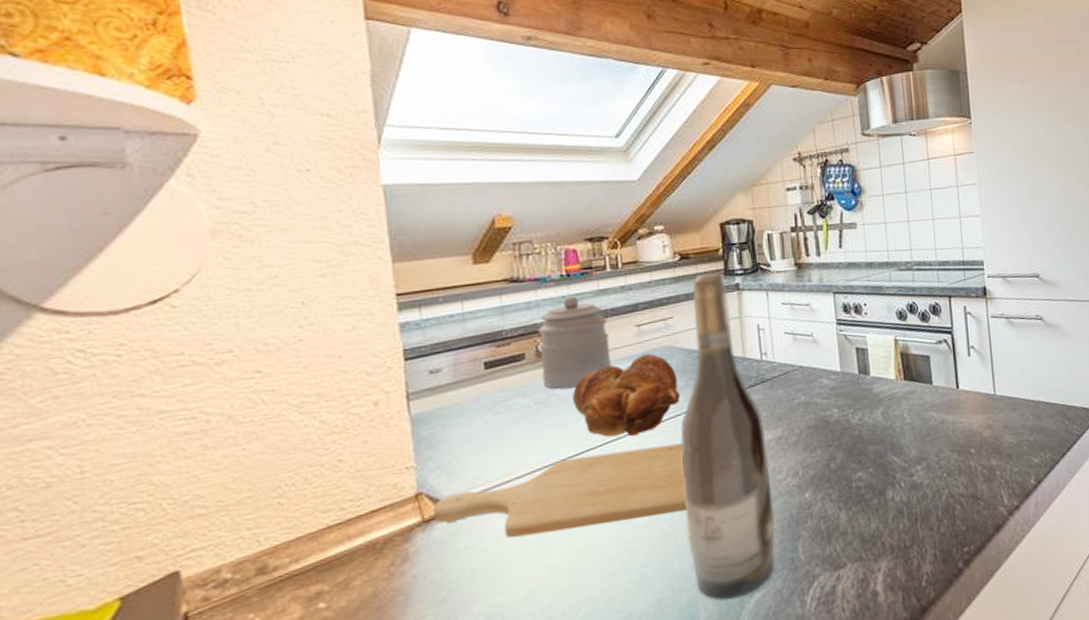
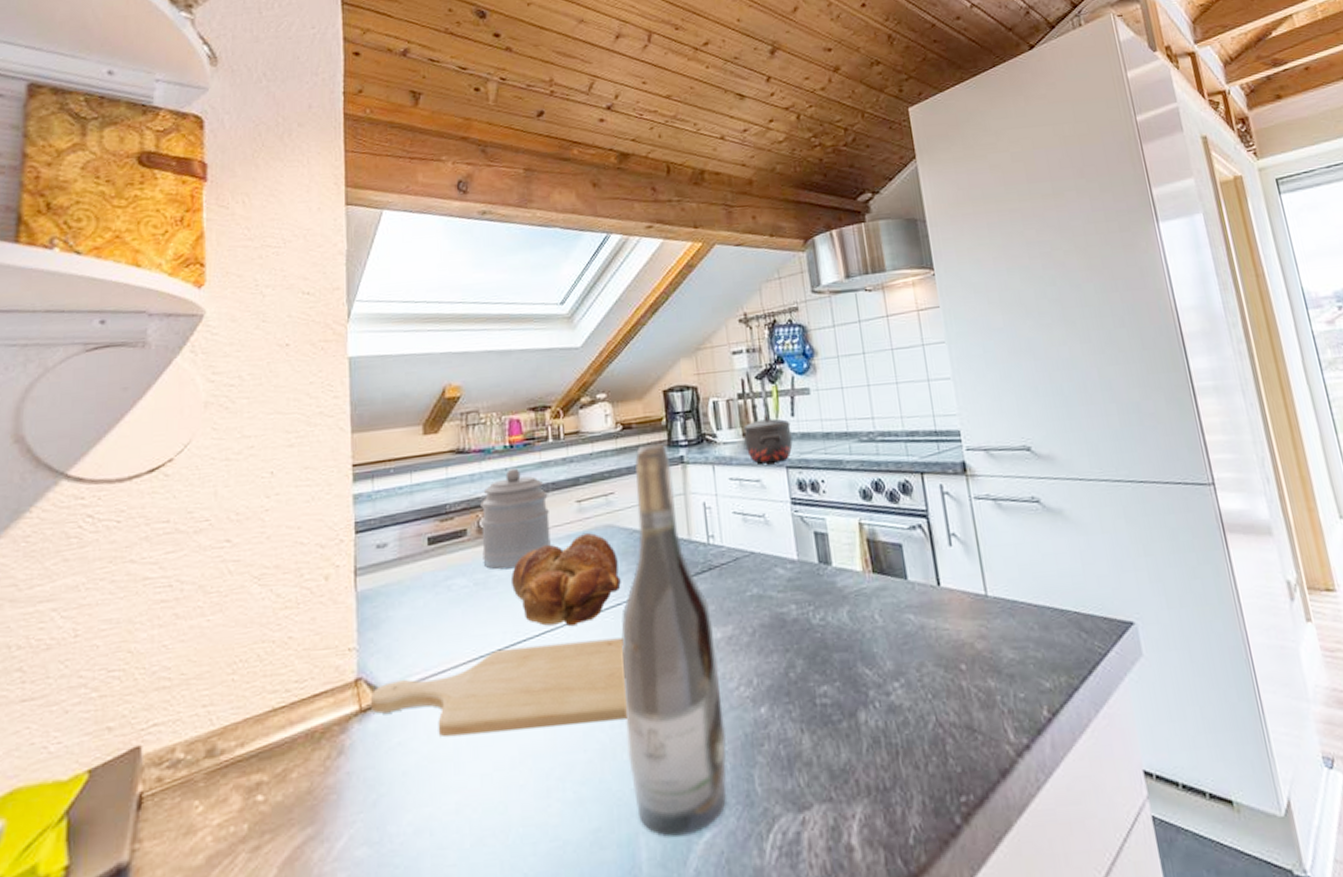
cooking pot: none [795,246,840,290] -> present [743,414,793,464]

